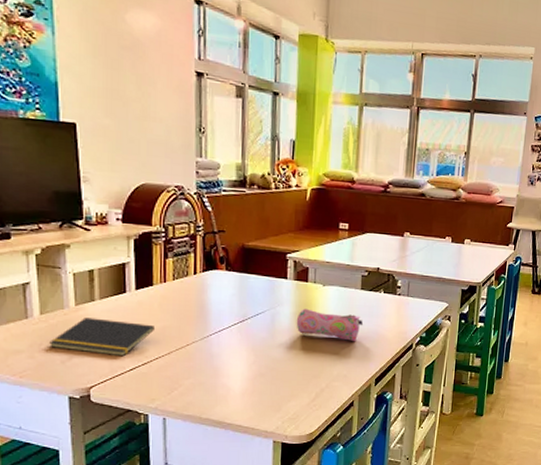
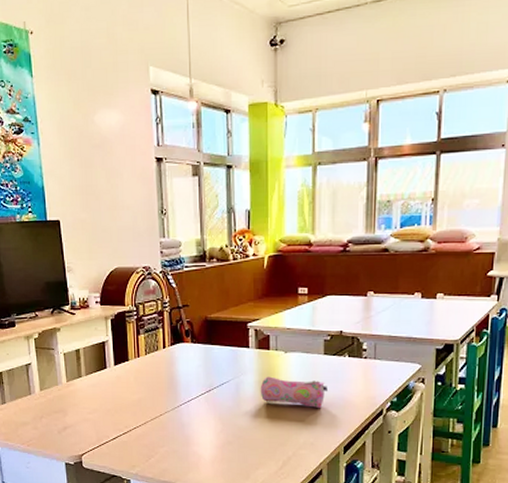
notepad: present [49,317,156,357] -> none [48,392,133,427]

